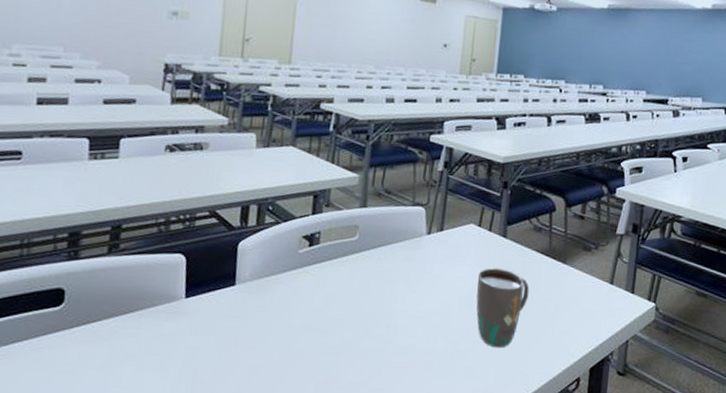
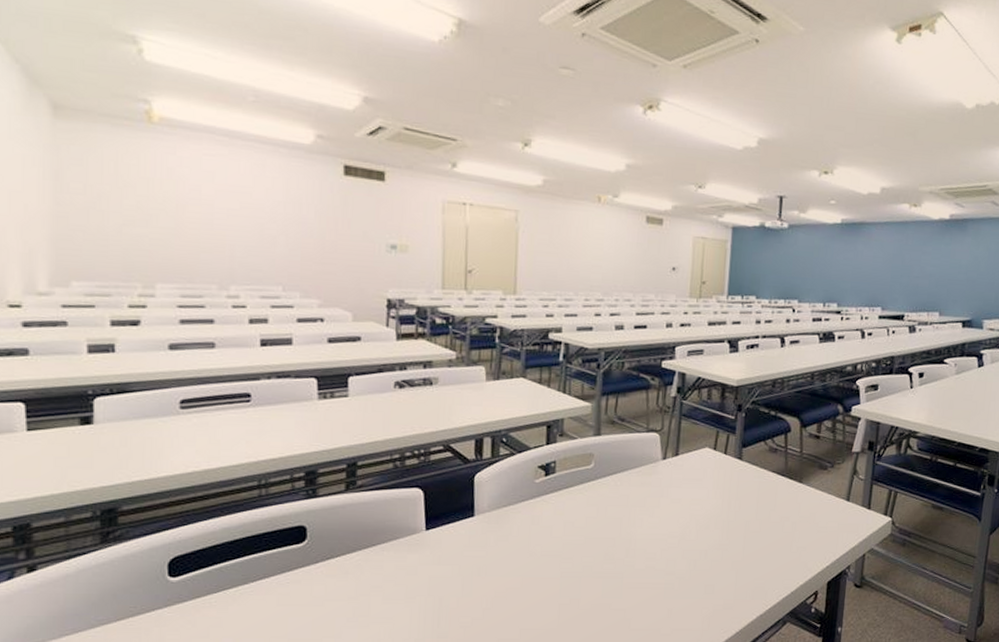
mug: present [476,268,529,348] -> none [713,490,766,566]

